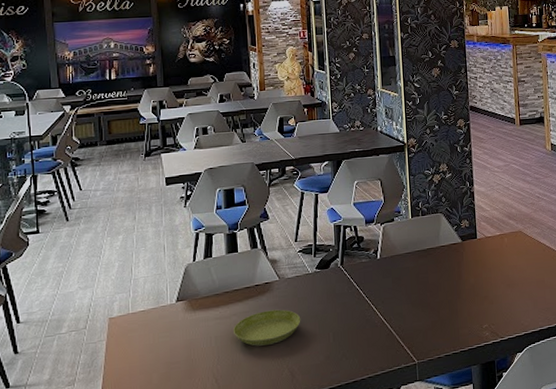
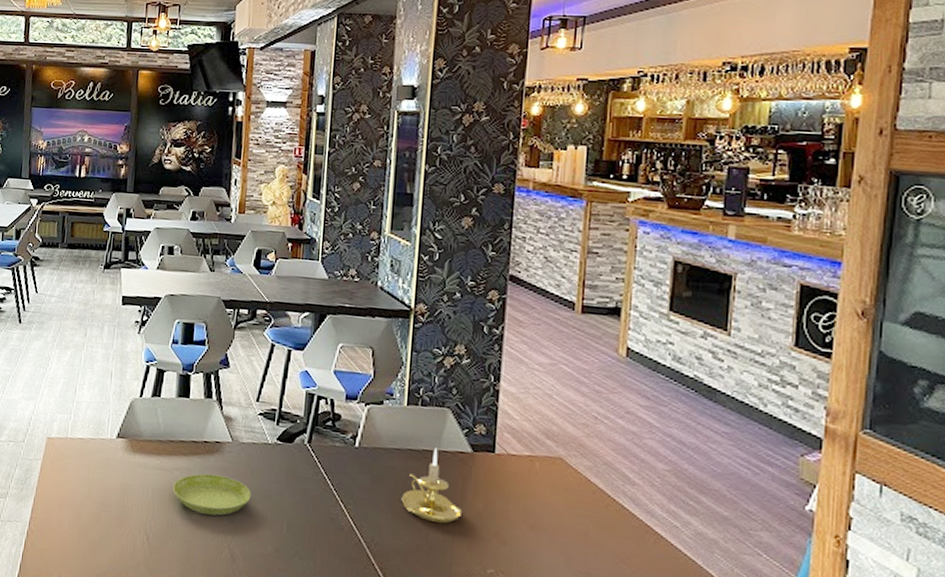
candle holder: none [416,245,461,302] -> present [401,448,463,524]

